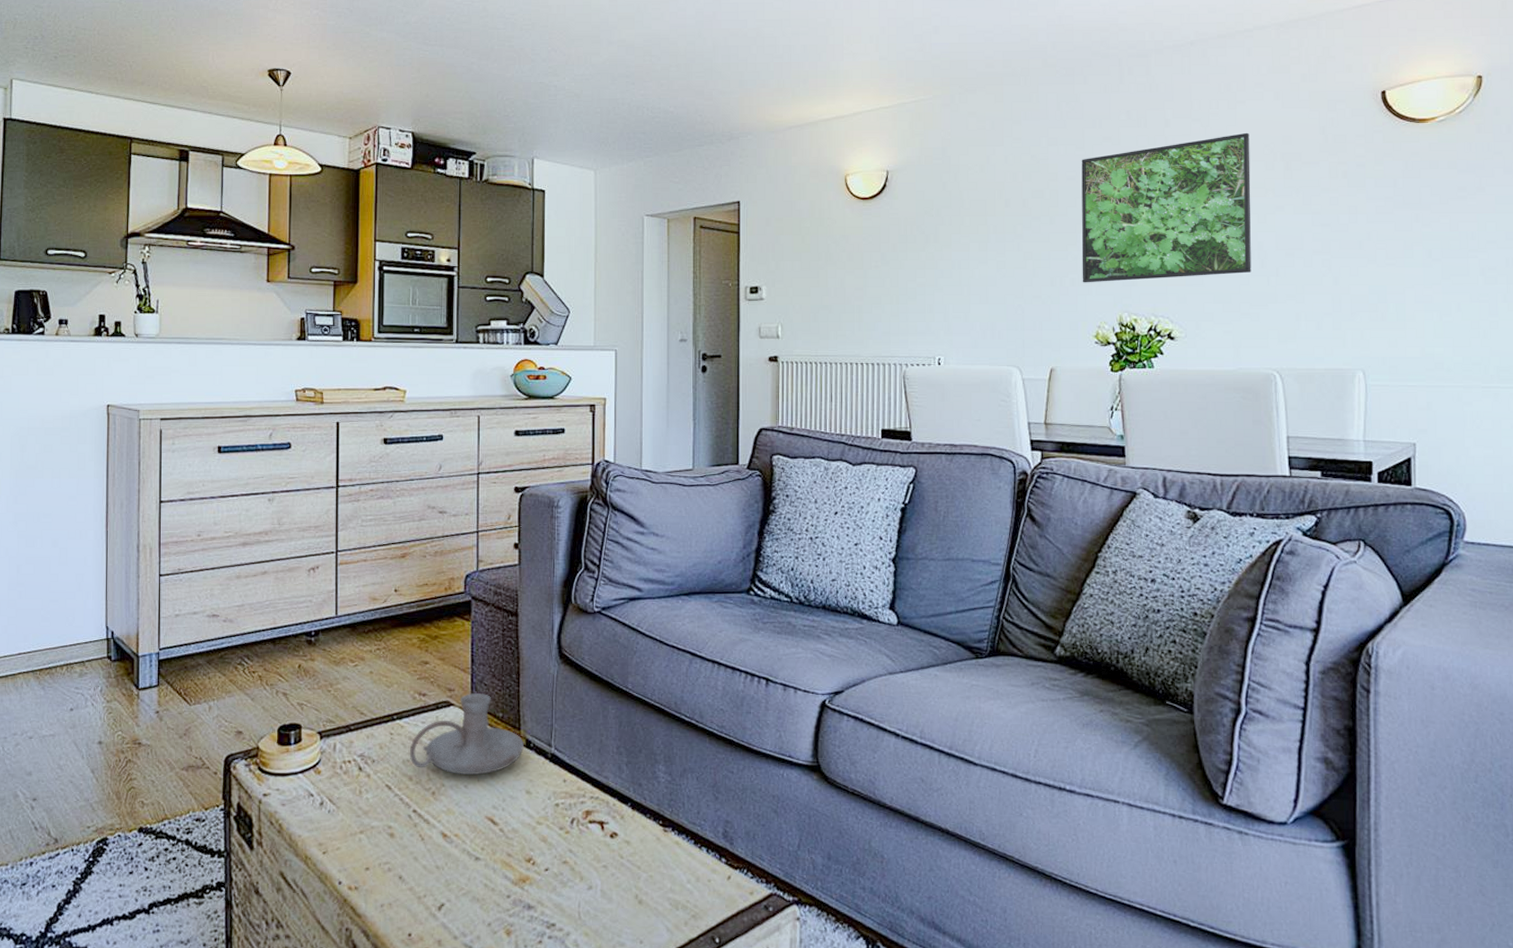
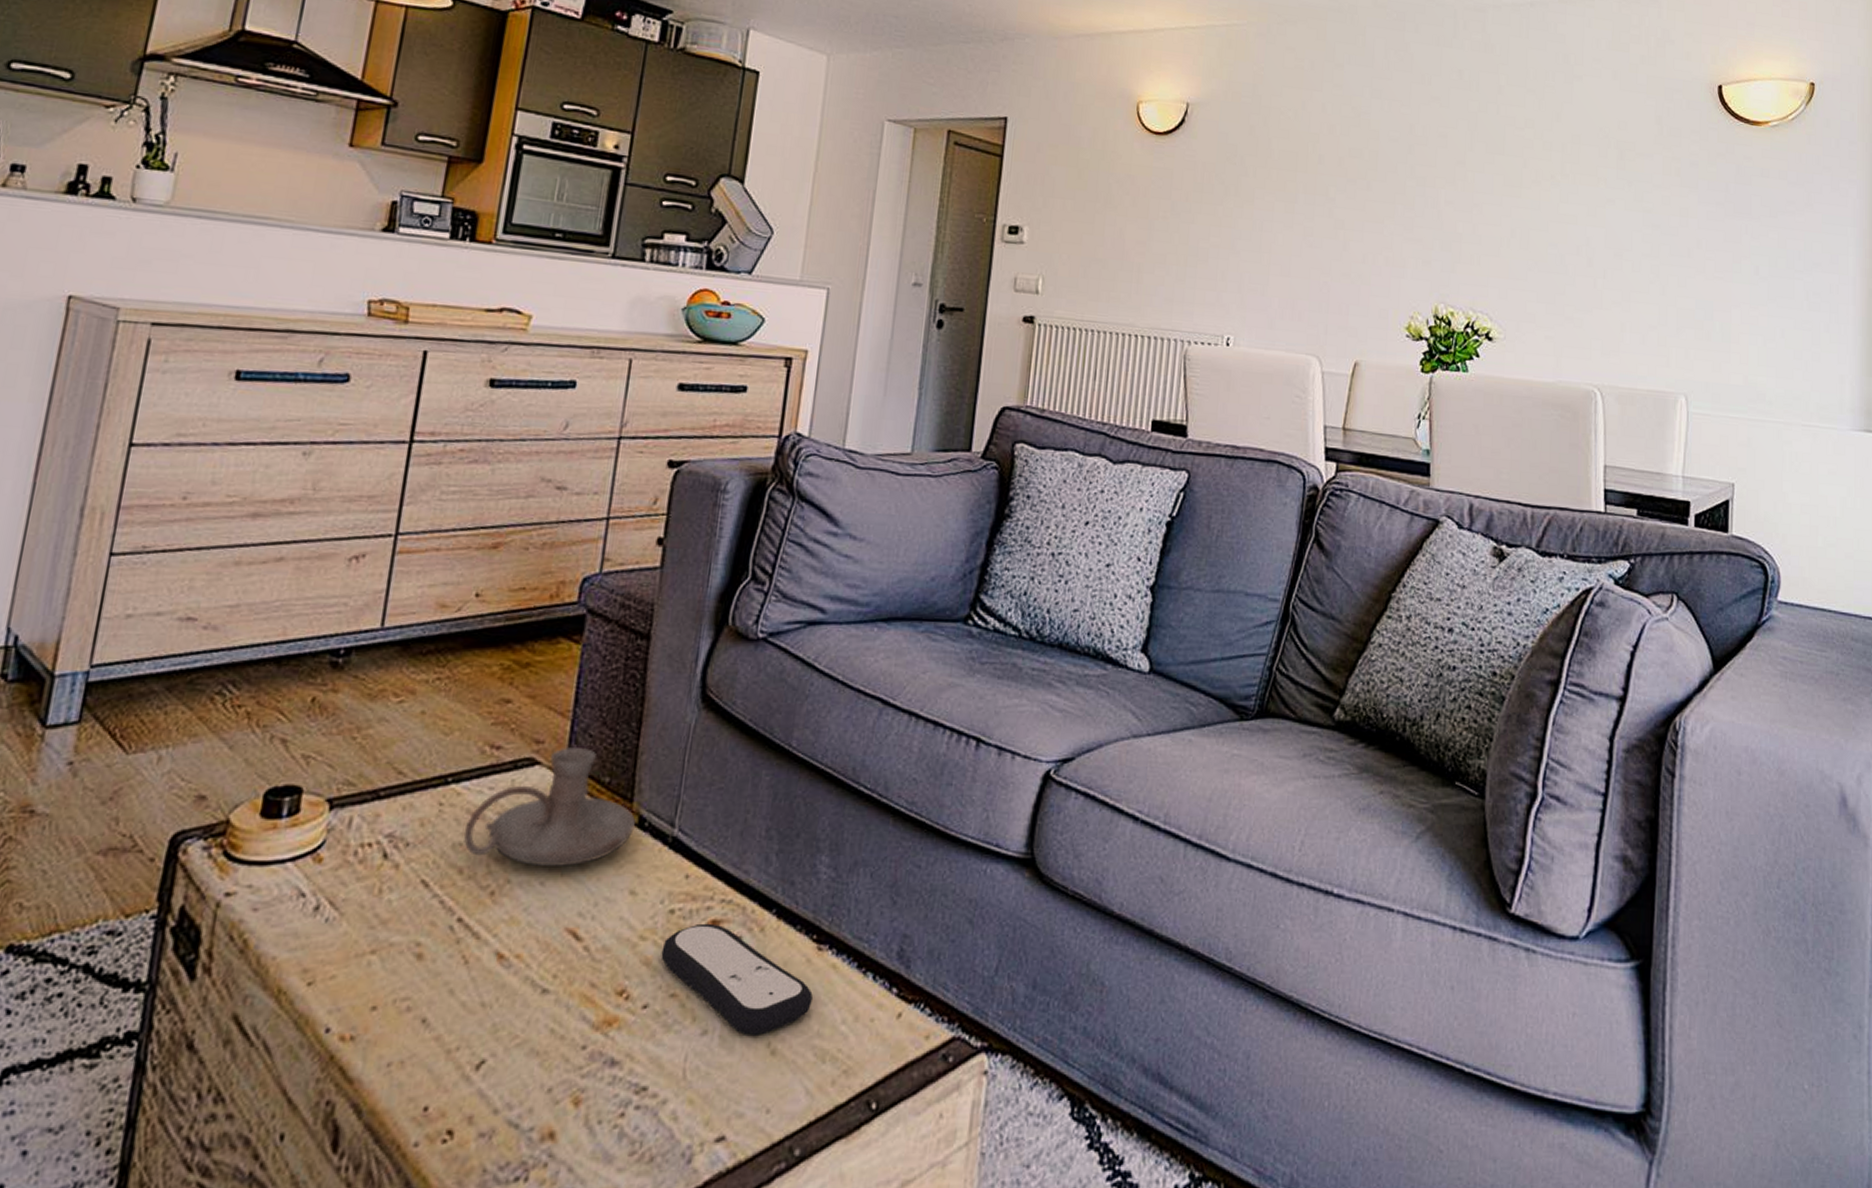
remote control: none [553,813,665,890] -> present [661,923,814,1035]
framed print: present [1081,132,1251,283] -> none [1397,111,1585,272]

